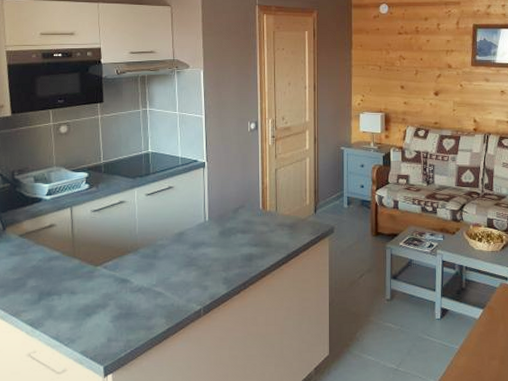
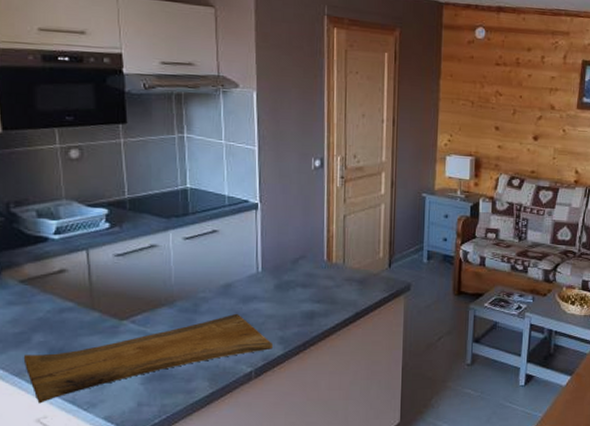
cutting board: none [19,257,219,340] -> present [23,313,274,404]

